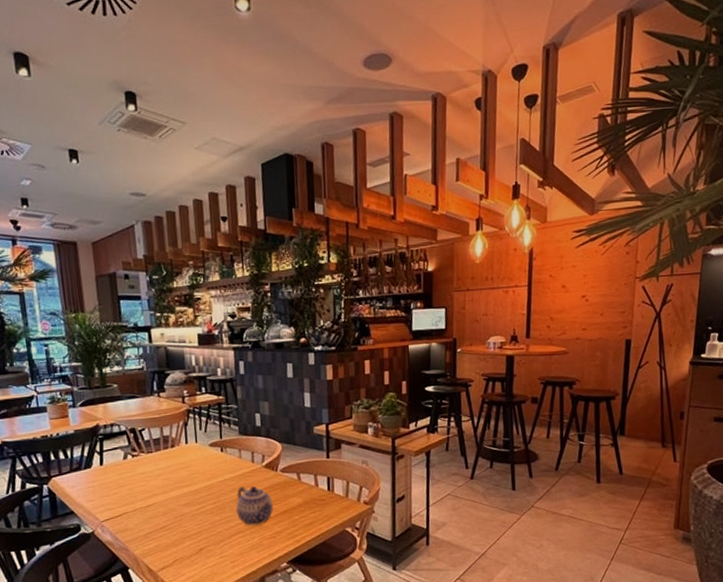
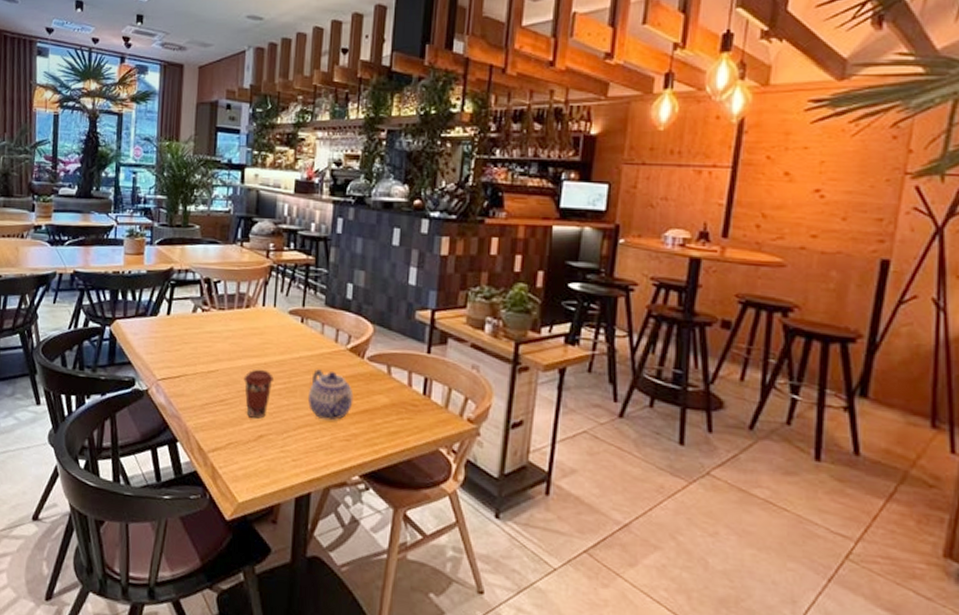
coffee cup: none [178,495,205,536] -> present [243,369,274,419]

